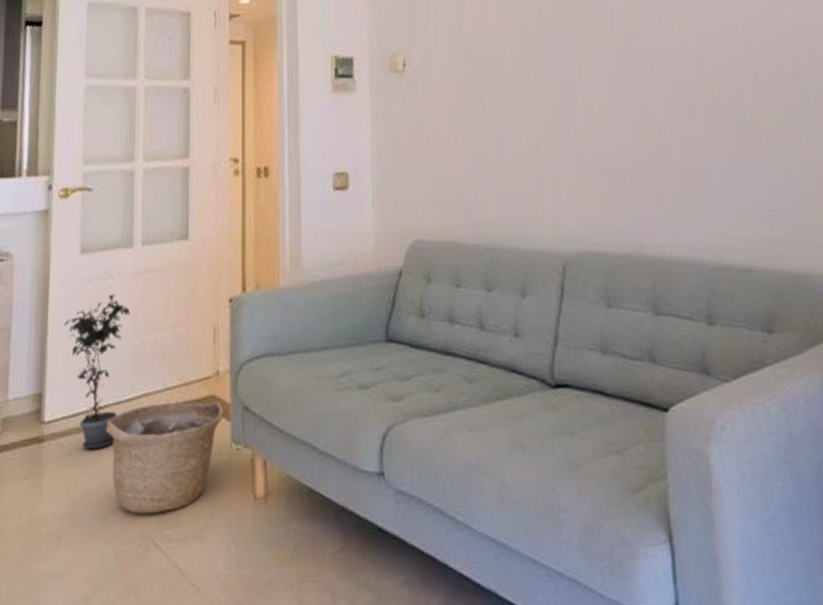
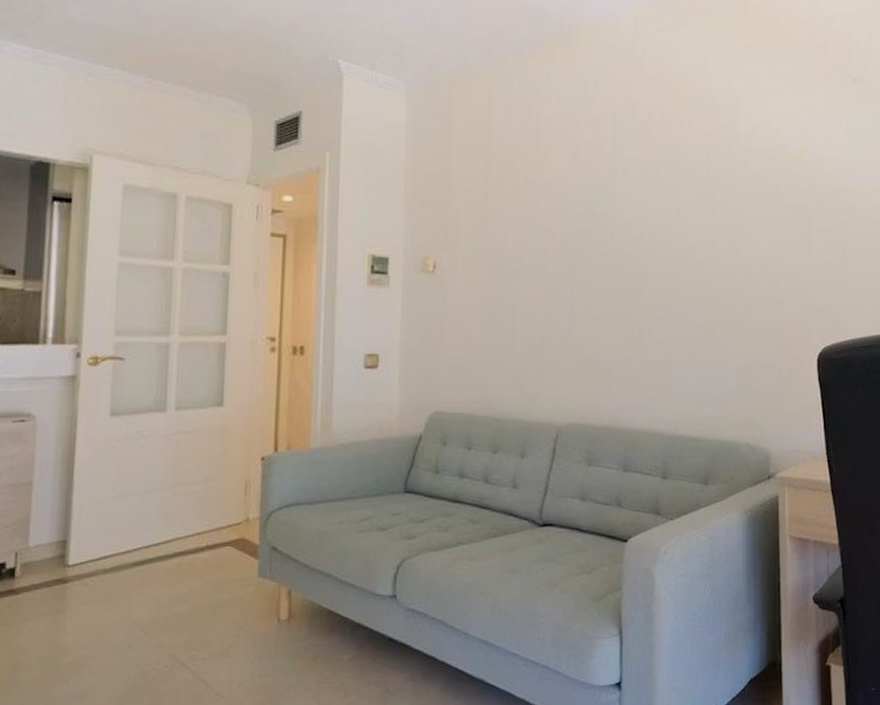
potted plant: present [63,294,130,450] -> none [90,452,161,588]
basket: present [106,401,223,514] -> none [134,543,252,639]

